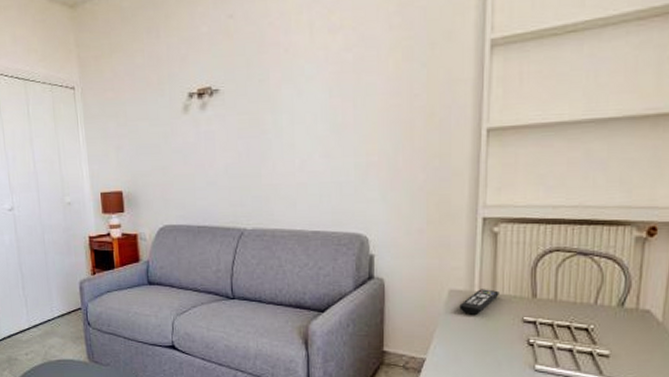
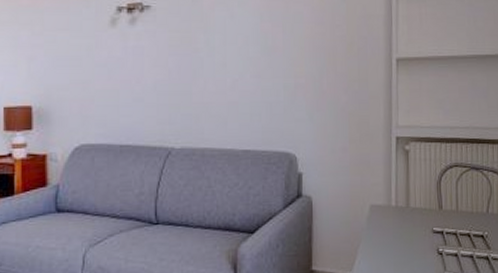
remote control: present [459,289,499,315] -> none [379,203,413,228]

